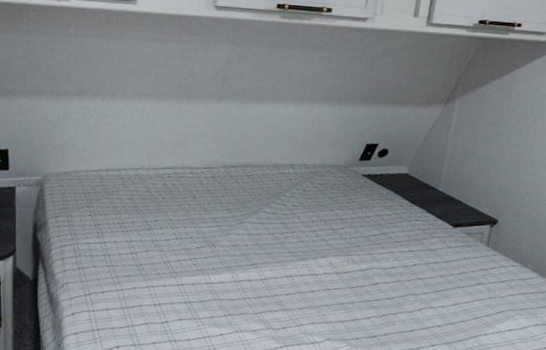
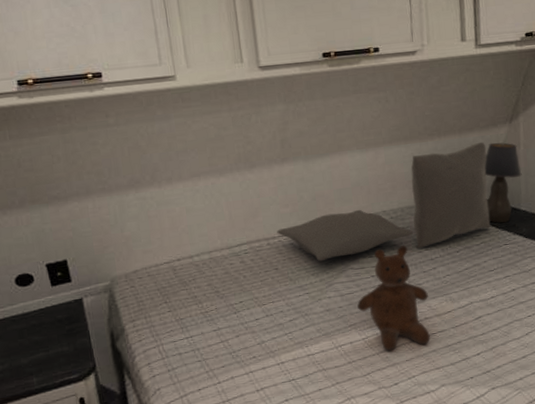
pillow: none [201,156,329,199] -> present [277,209,413,262]
teddy bear: none [262,199,332,298] -> present [357,245,430,352]
pillow: none [329,117,417,207] -> present [411,141,491,249]
table lamp: none [405,120,448,200] -> present [484,142,522,224]

